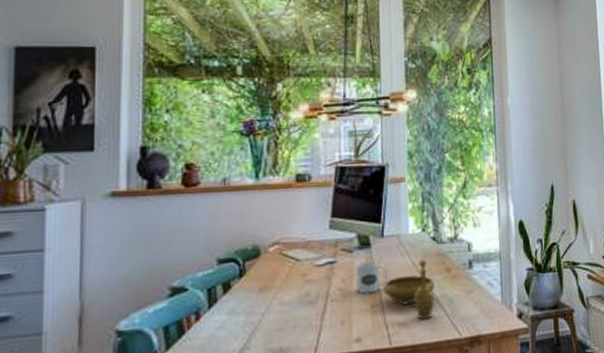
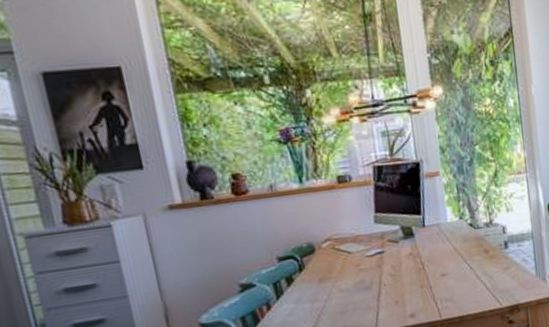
mug: present [356,261,388,293] -> none [403,248,433,277]
decorative bowl: present [384,259,435,320] -> none [429,243,477,295]

